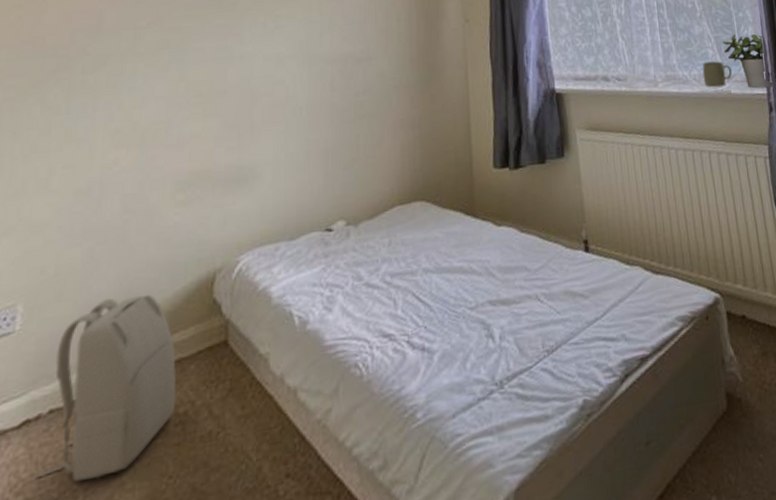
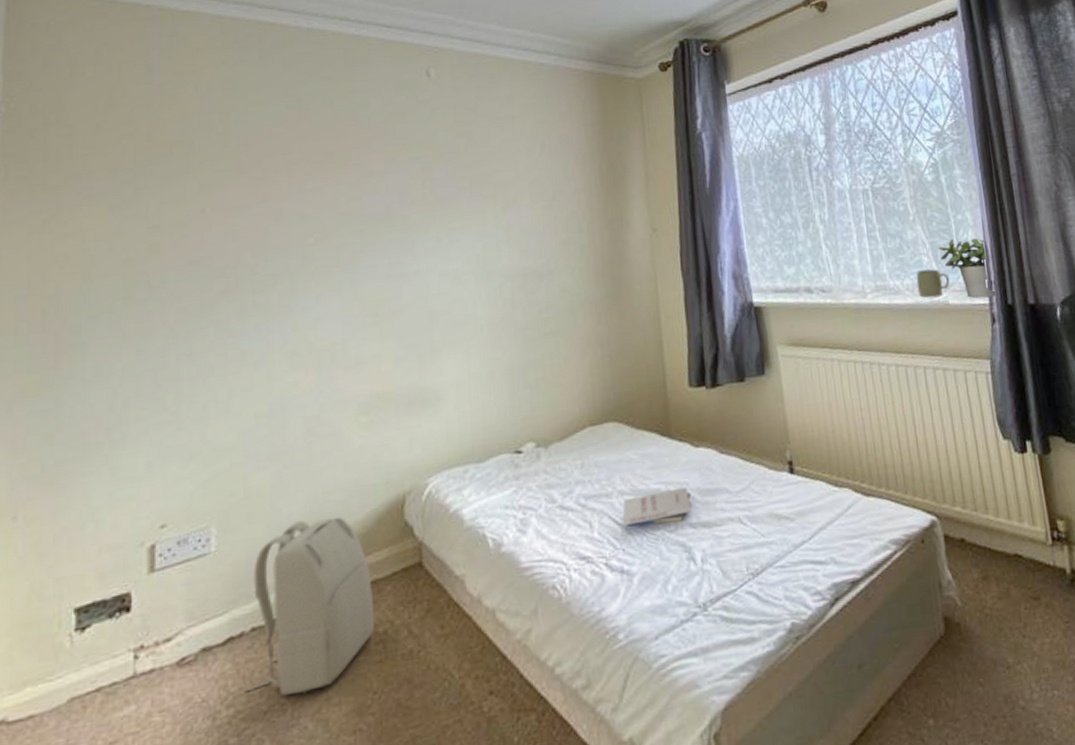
books: none [426,264,492,304] -> present [622,487,692,527]

